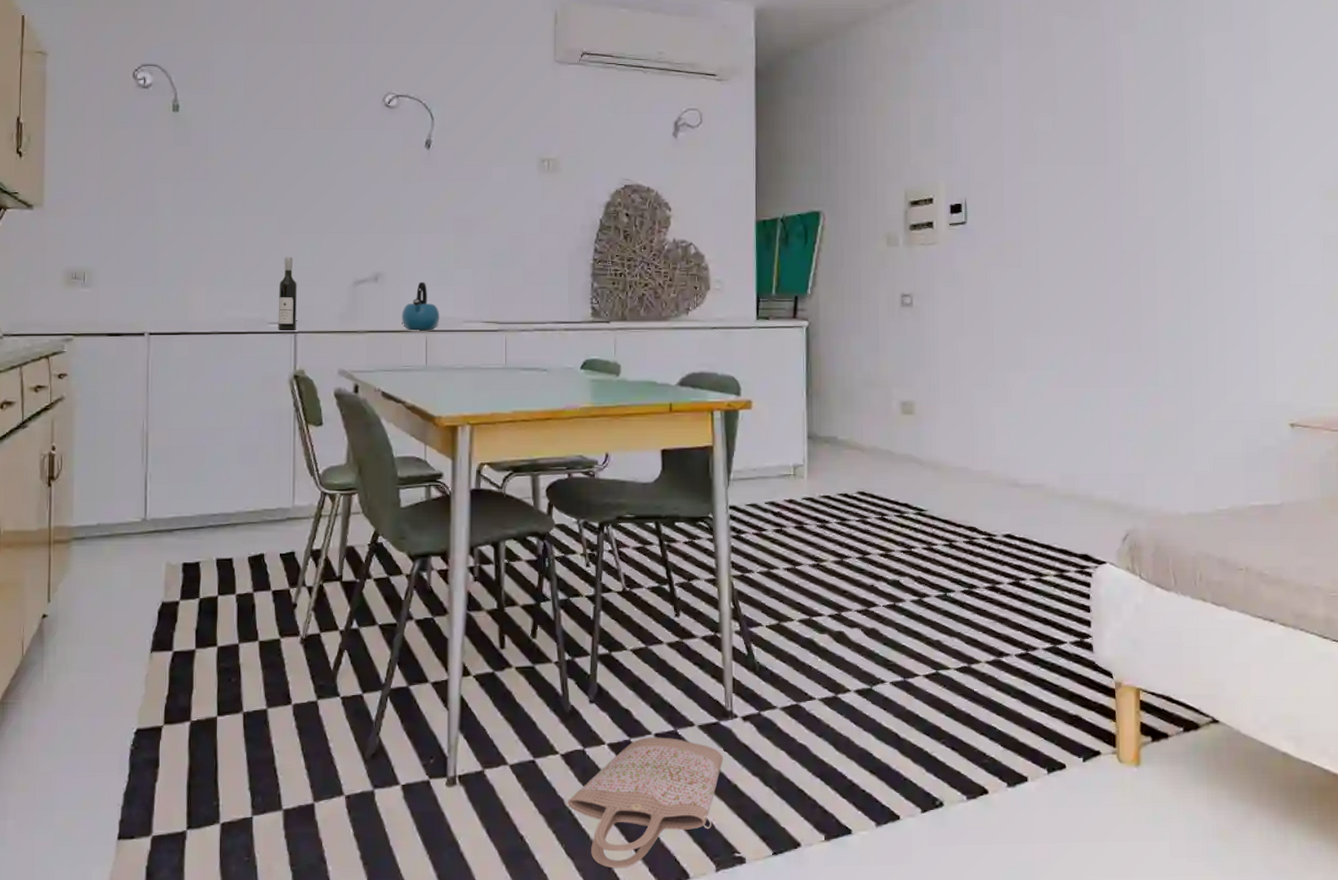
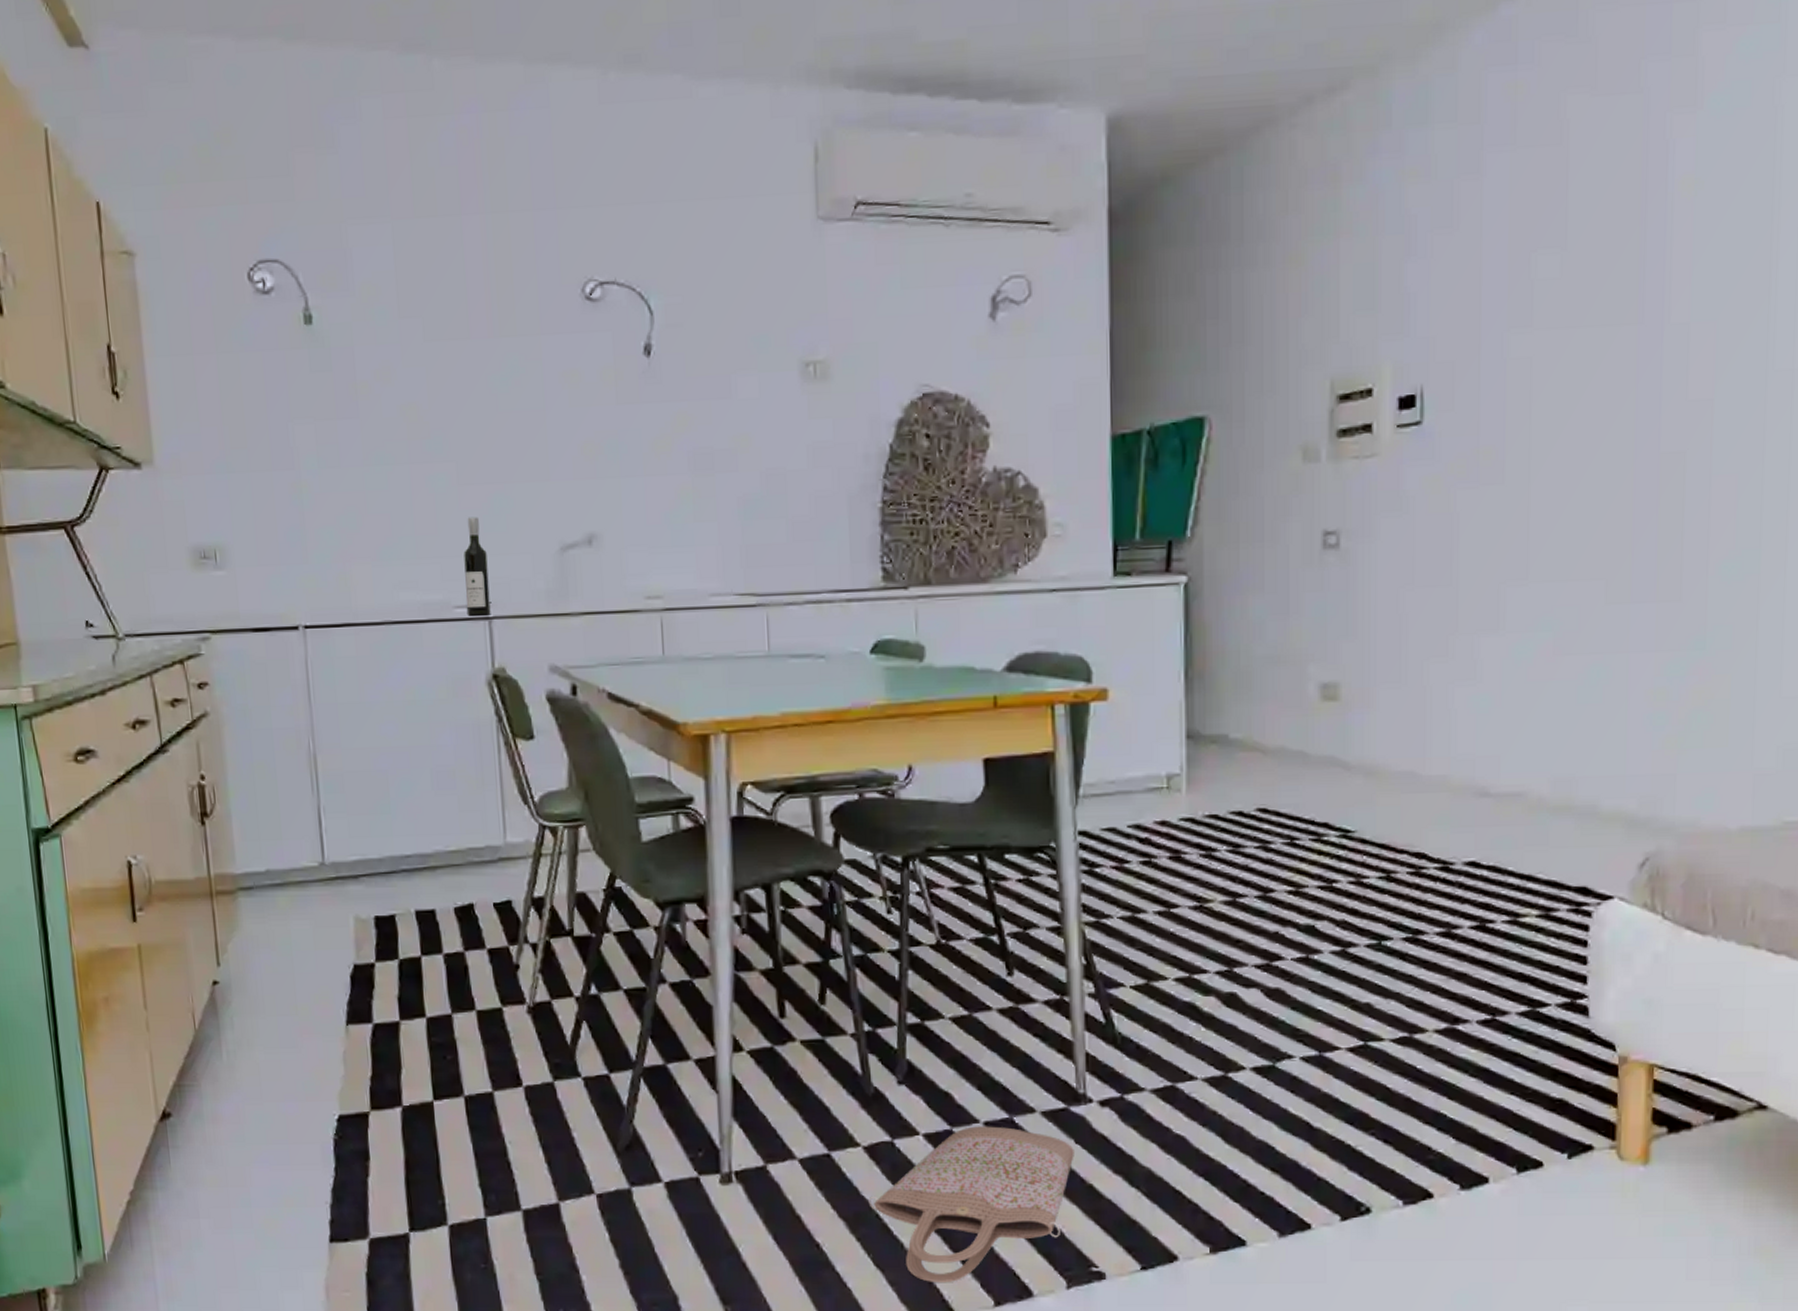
kettle: present [402,282,440,331] -> none [627,543,678,610]

